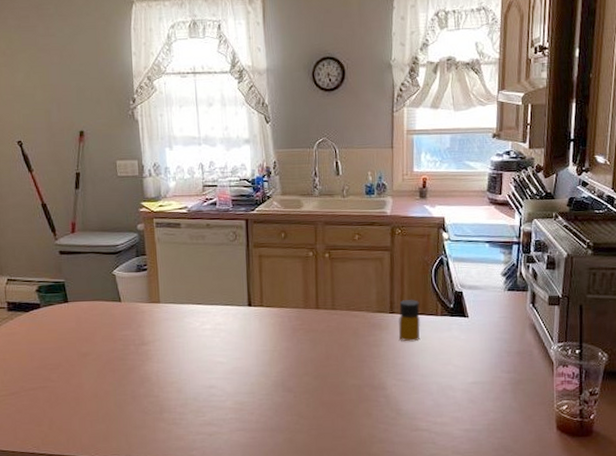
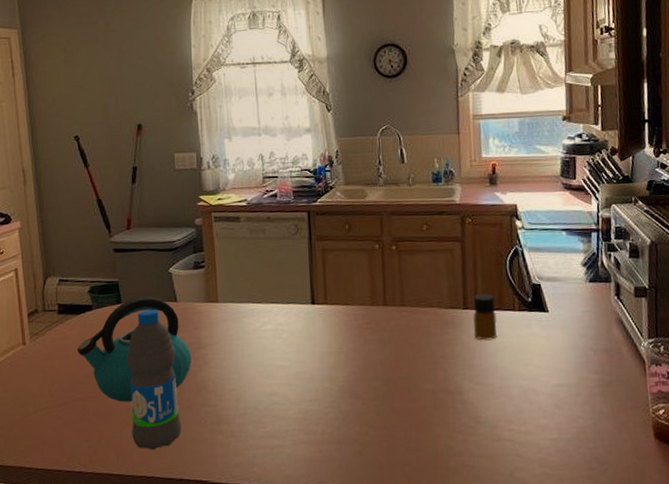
kettle: none [27,296,135,392] -> present [77,296,192,402]
water bottle: none [74,308,127,435] -> present [127,309,182,450]

